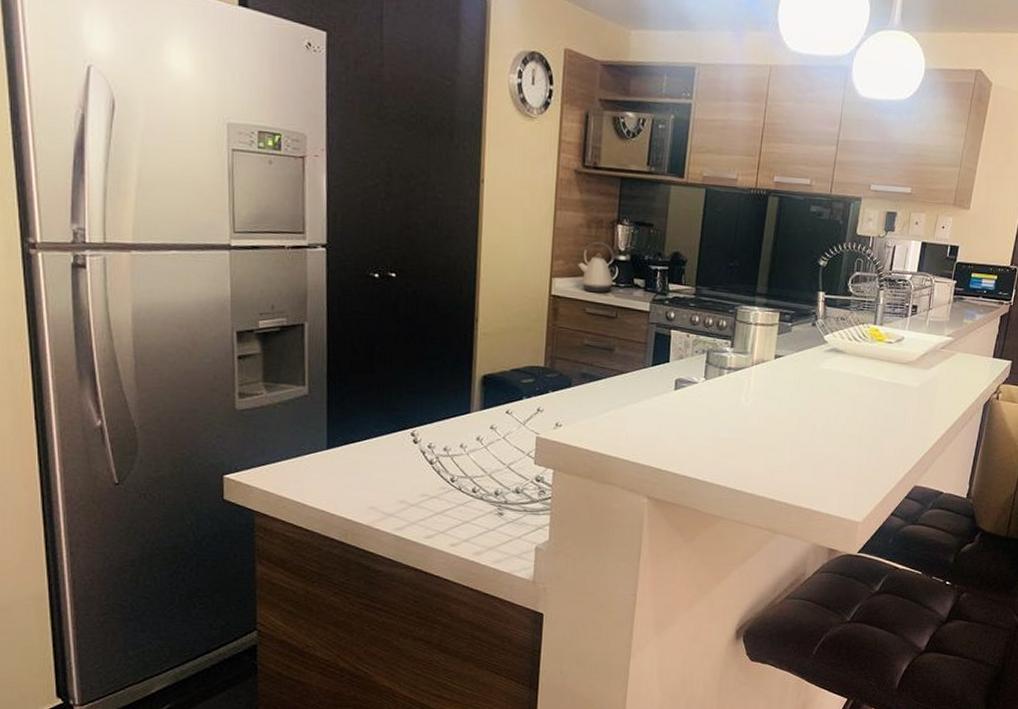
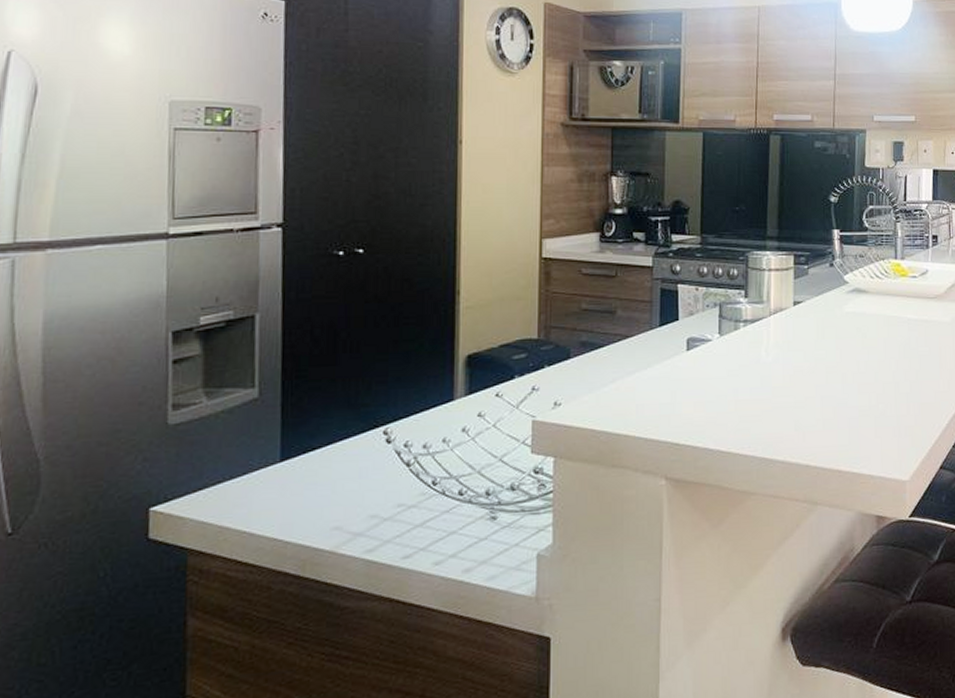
kettle: present [578,241,615,294] -> none [570,195,613,251]

